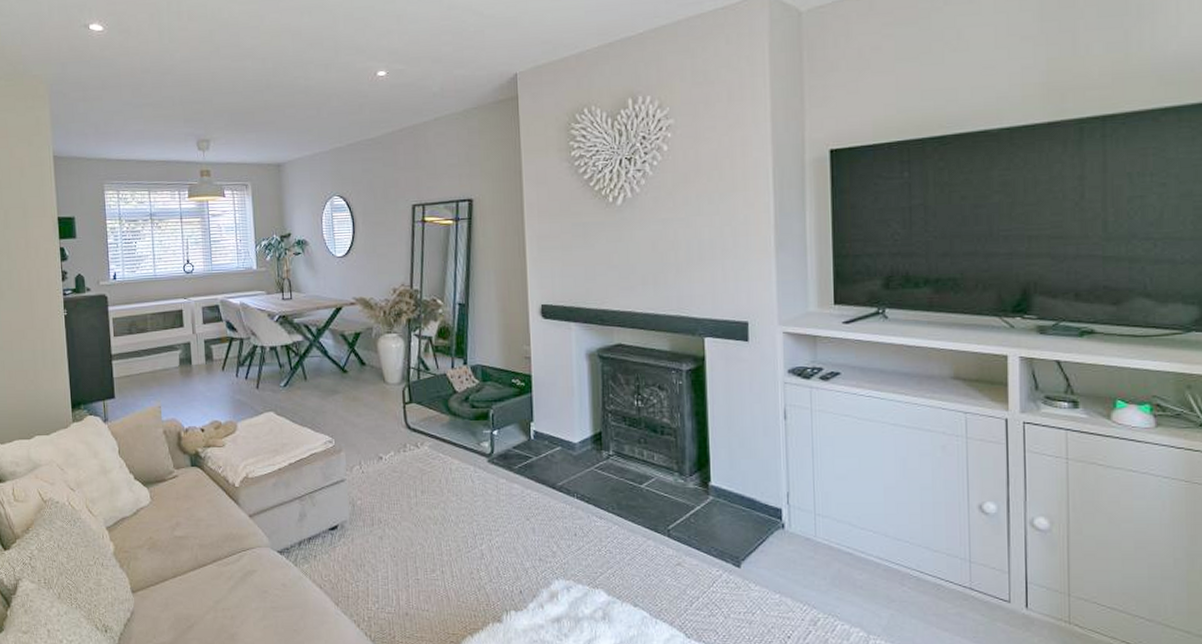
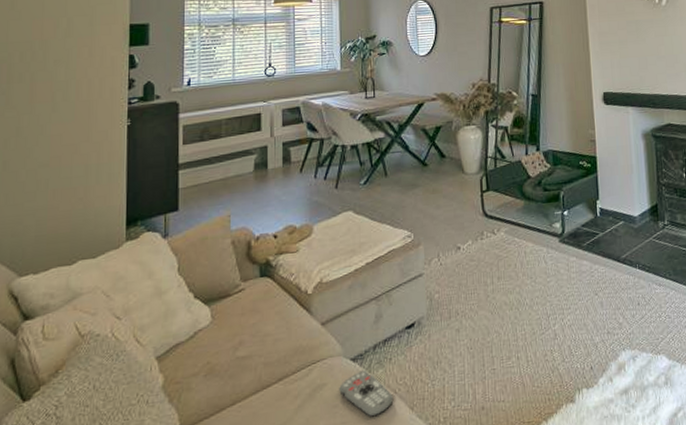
remote control: none [268,563,320,606] -> present [339,370,394,417]

